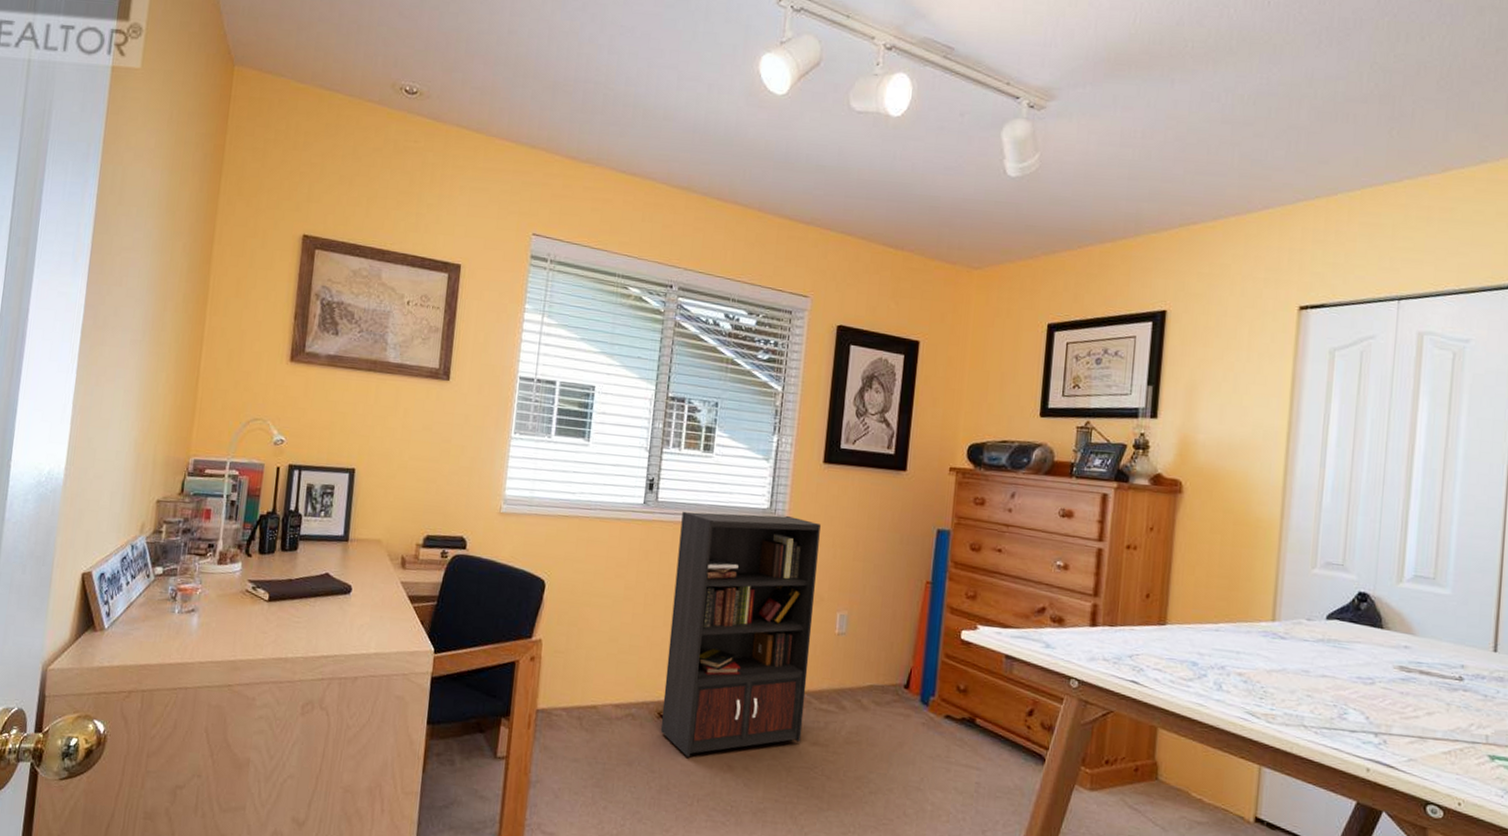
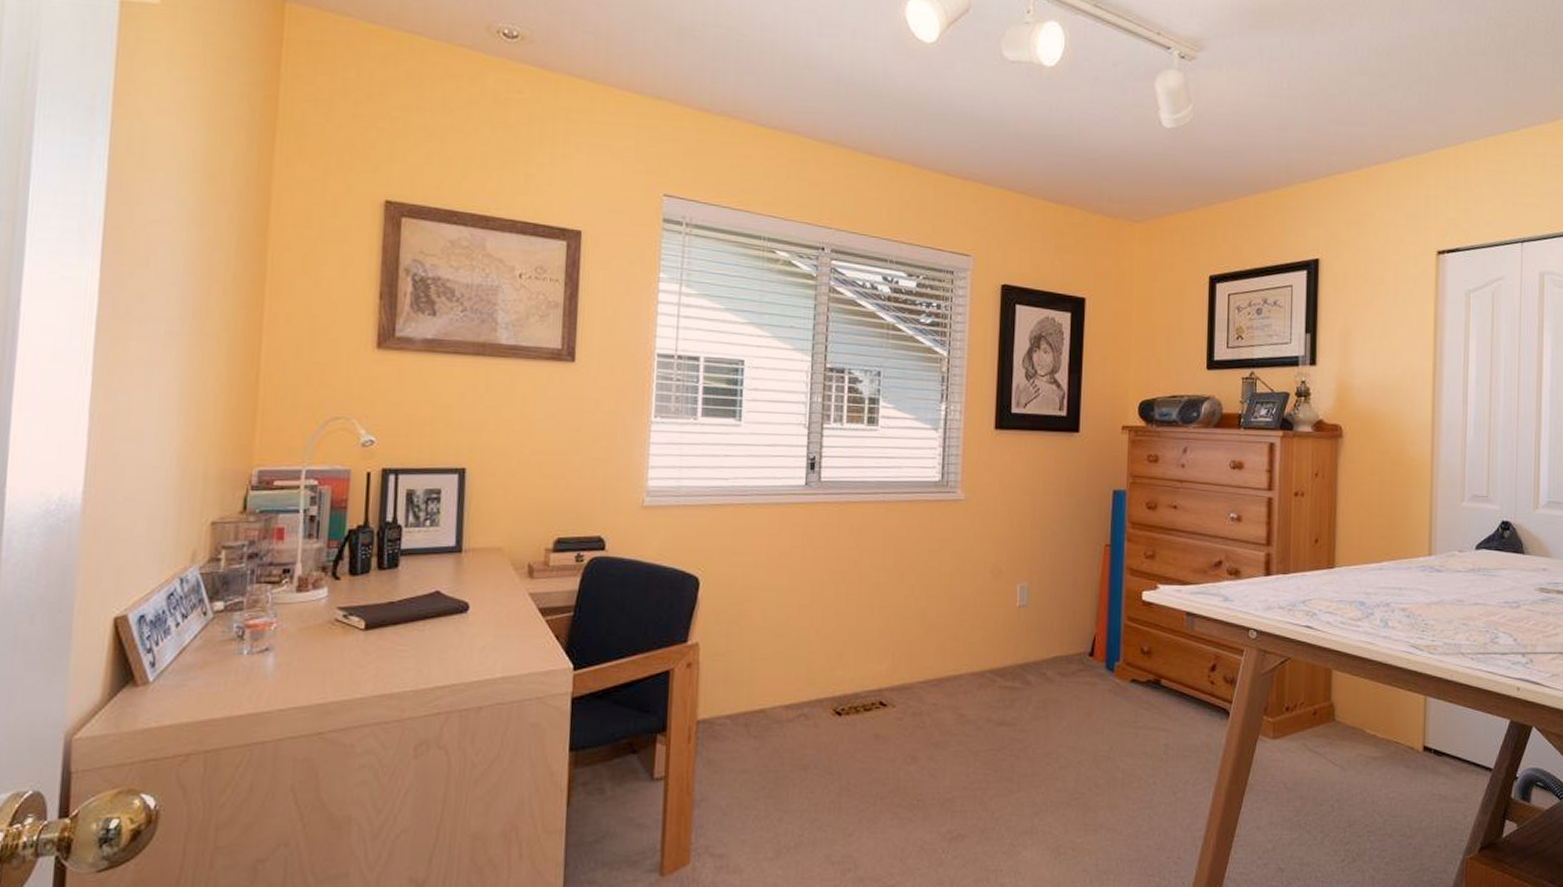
bookcase: present [660,511,821,758] -> none [836,486,995,754]

